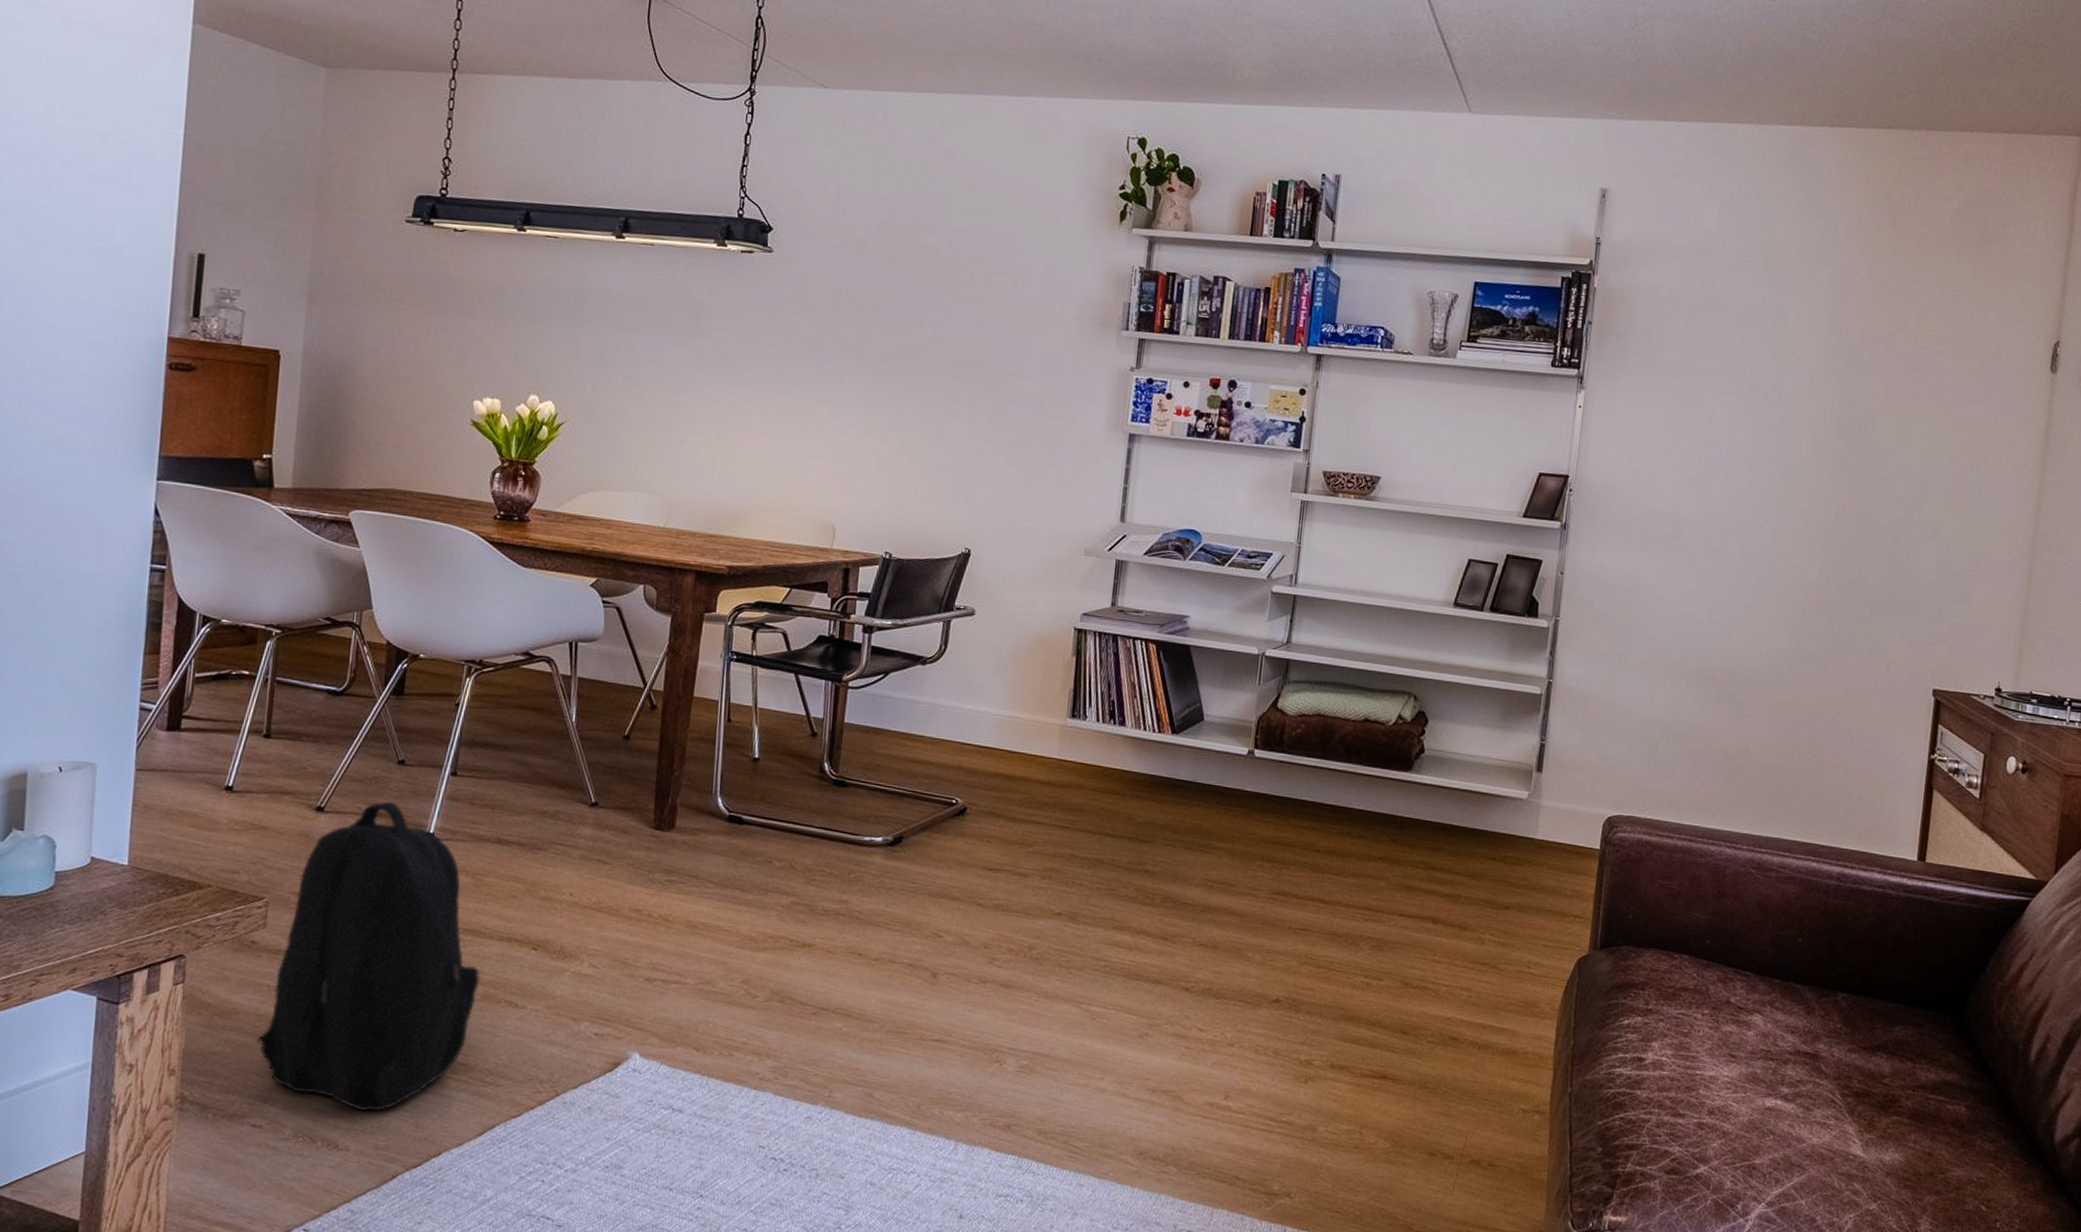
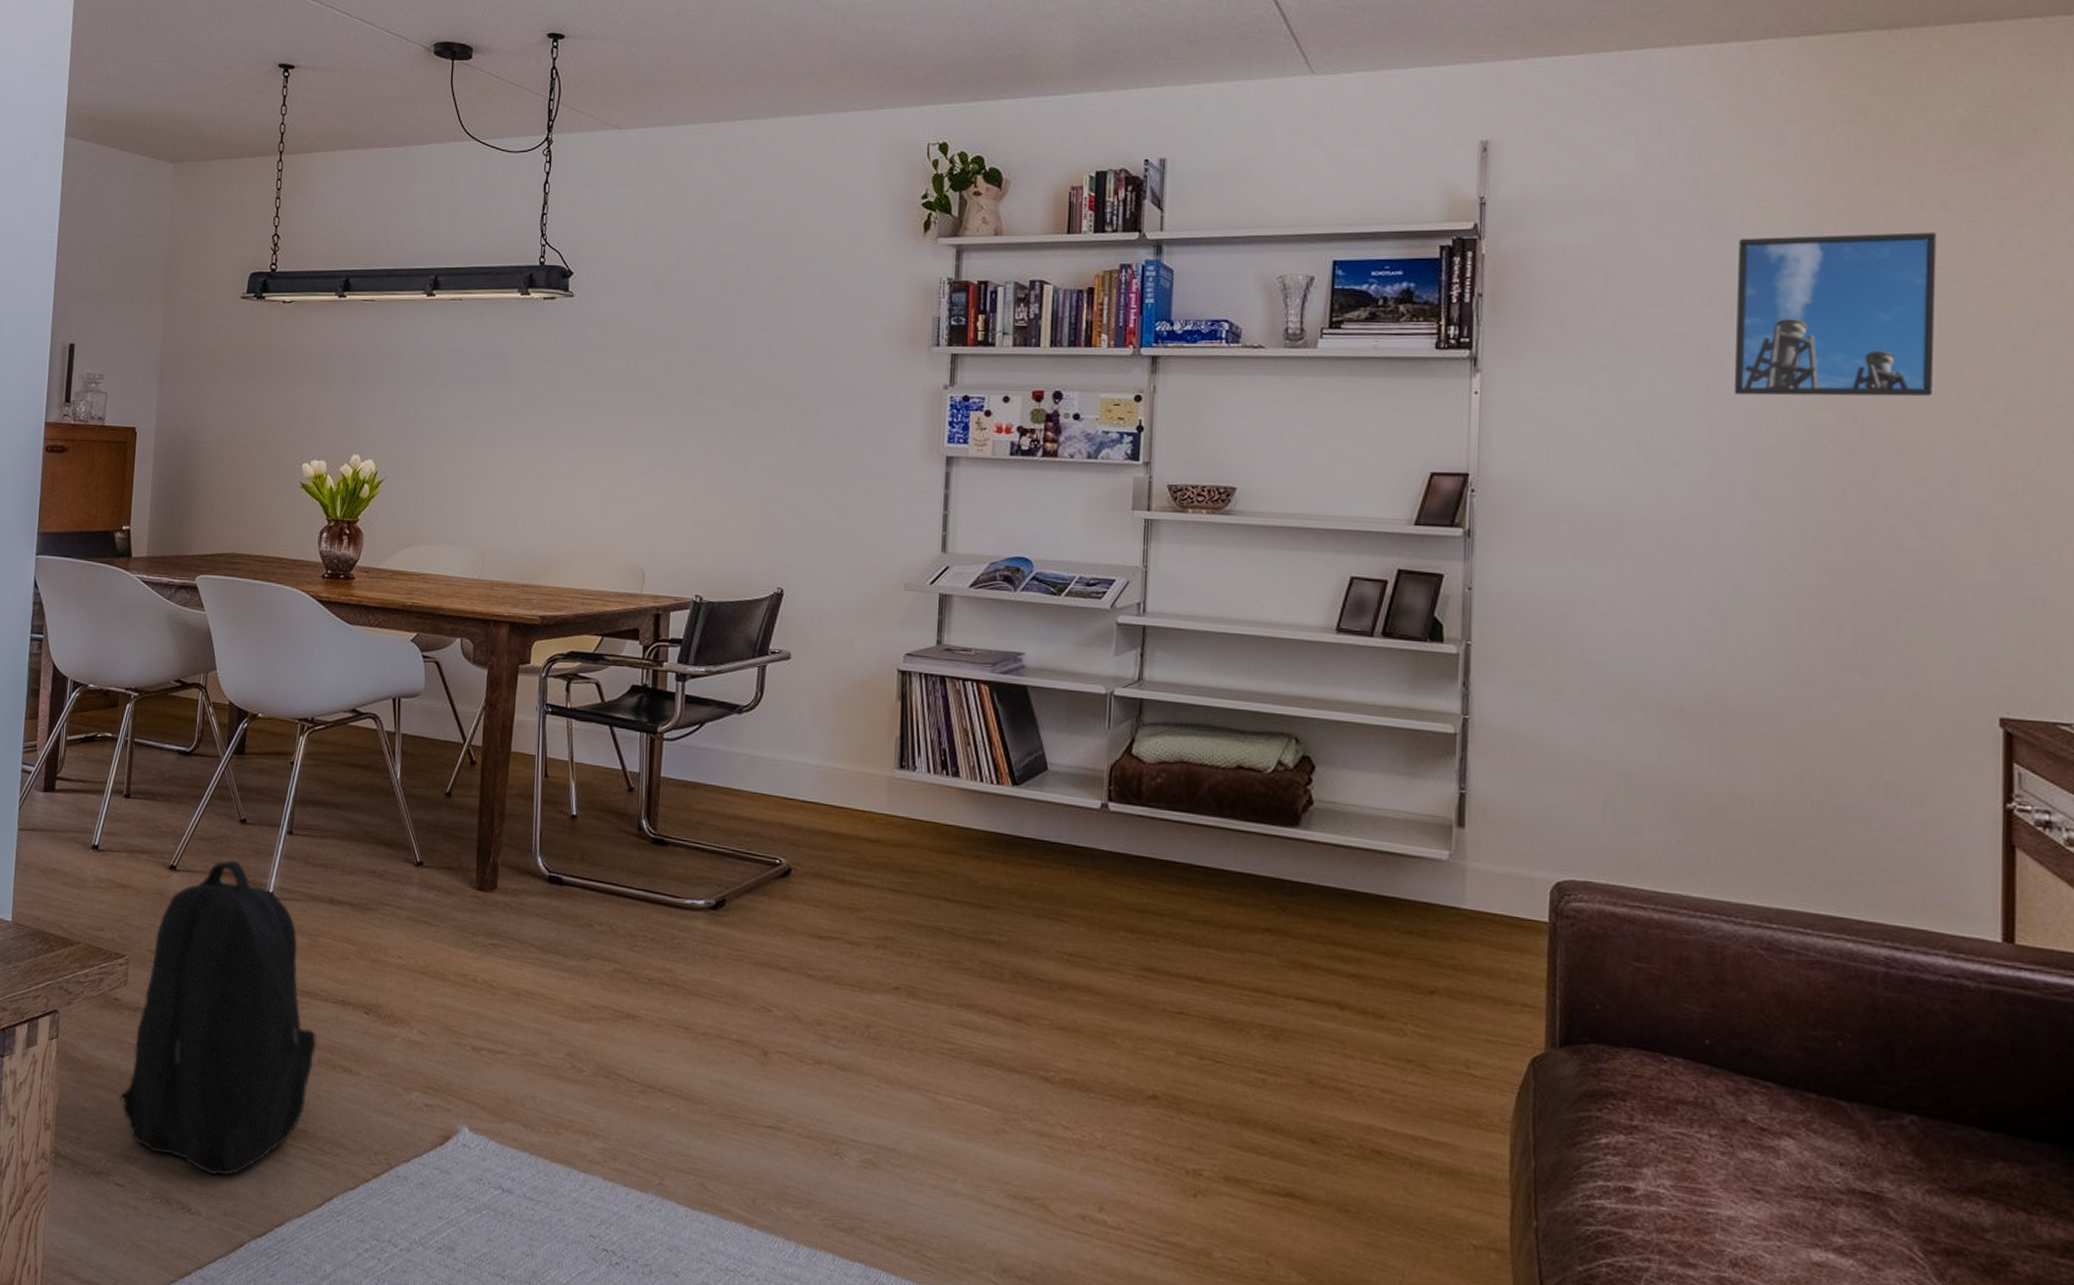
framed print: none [1773,292,1929,433] -> present [1733,232,1937,397]

